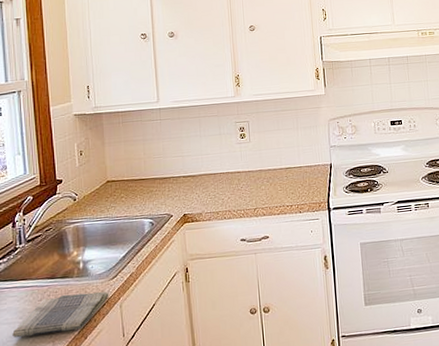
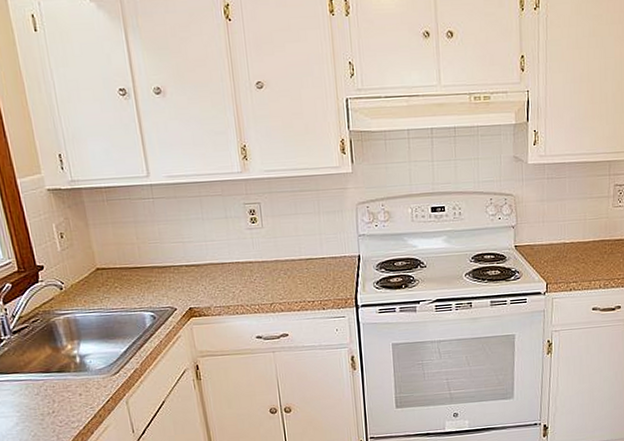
dish towel: present [12,292,109,338] -> none [11,387,113,431]

